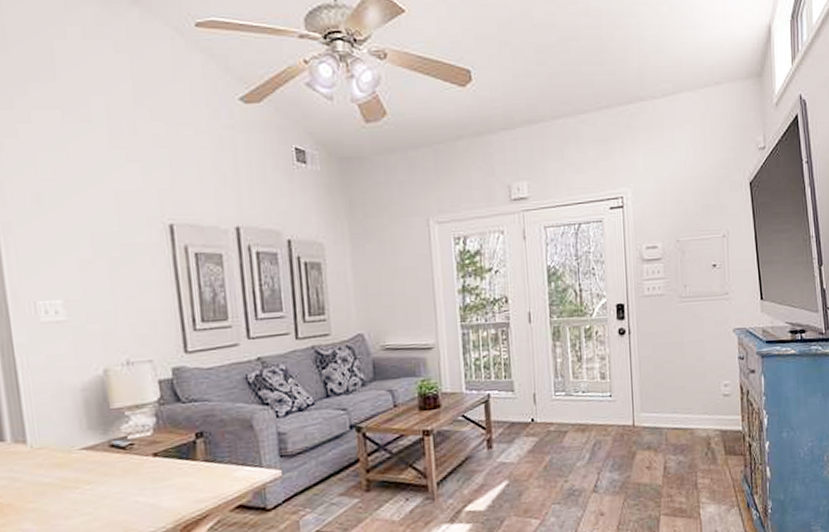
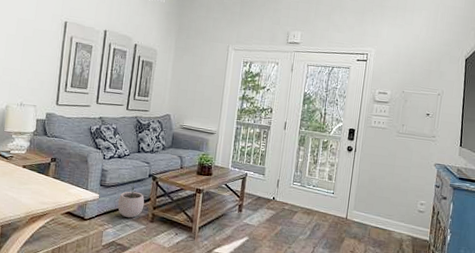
plant pot: none [311,445,352,494] -> present [117,185,145,218]

